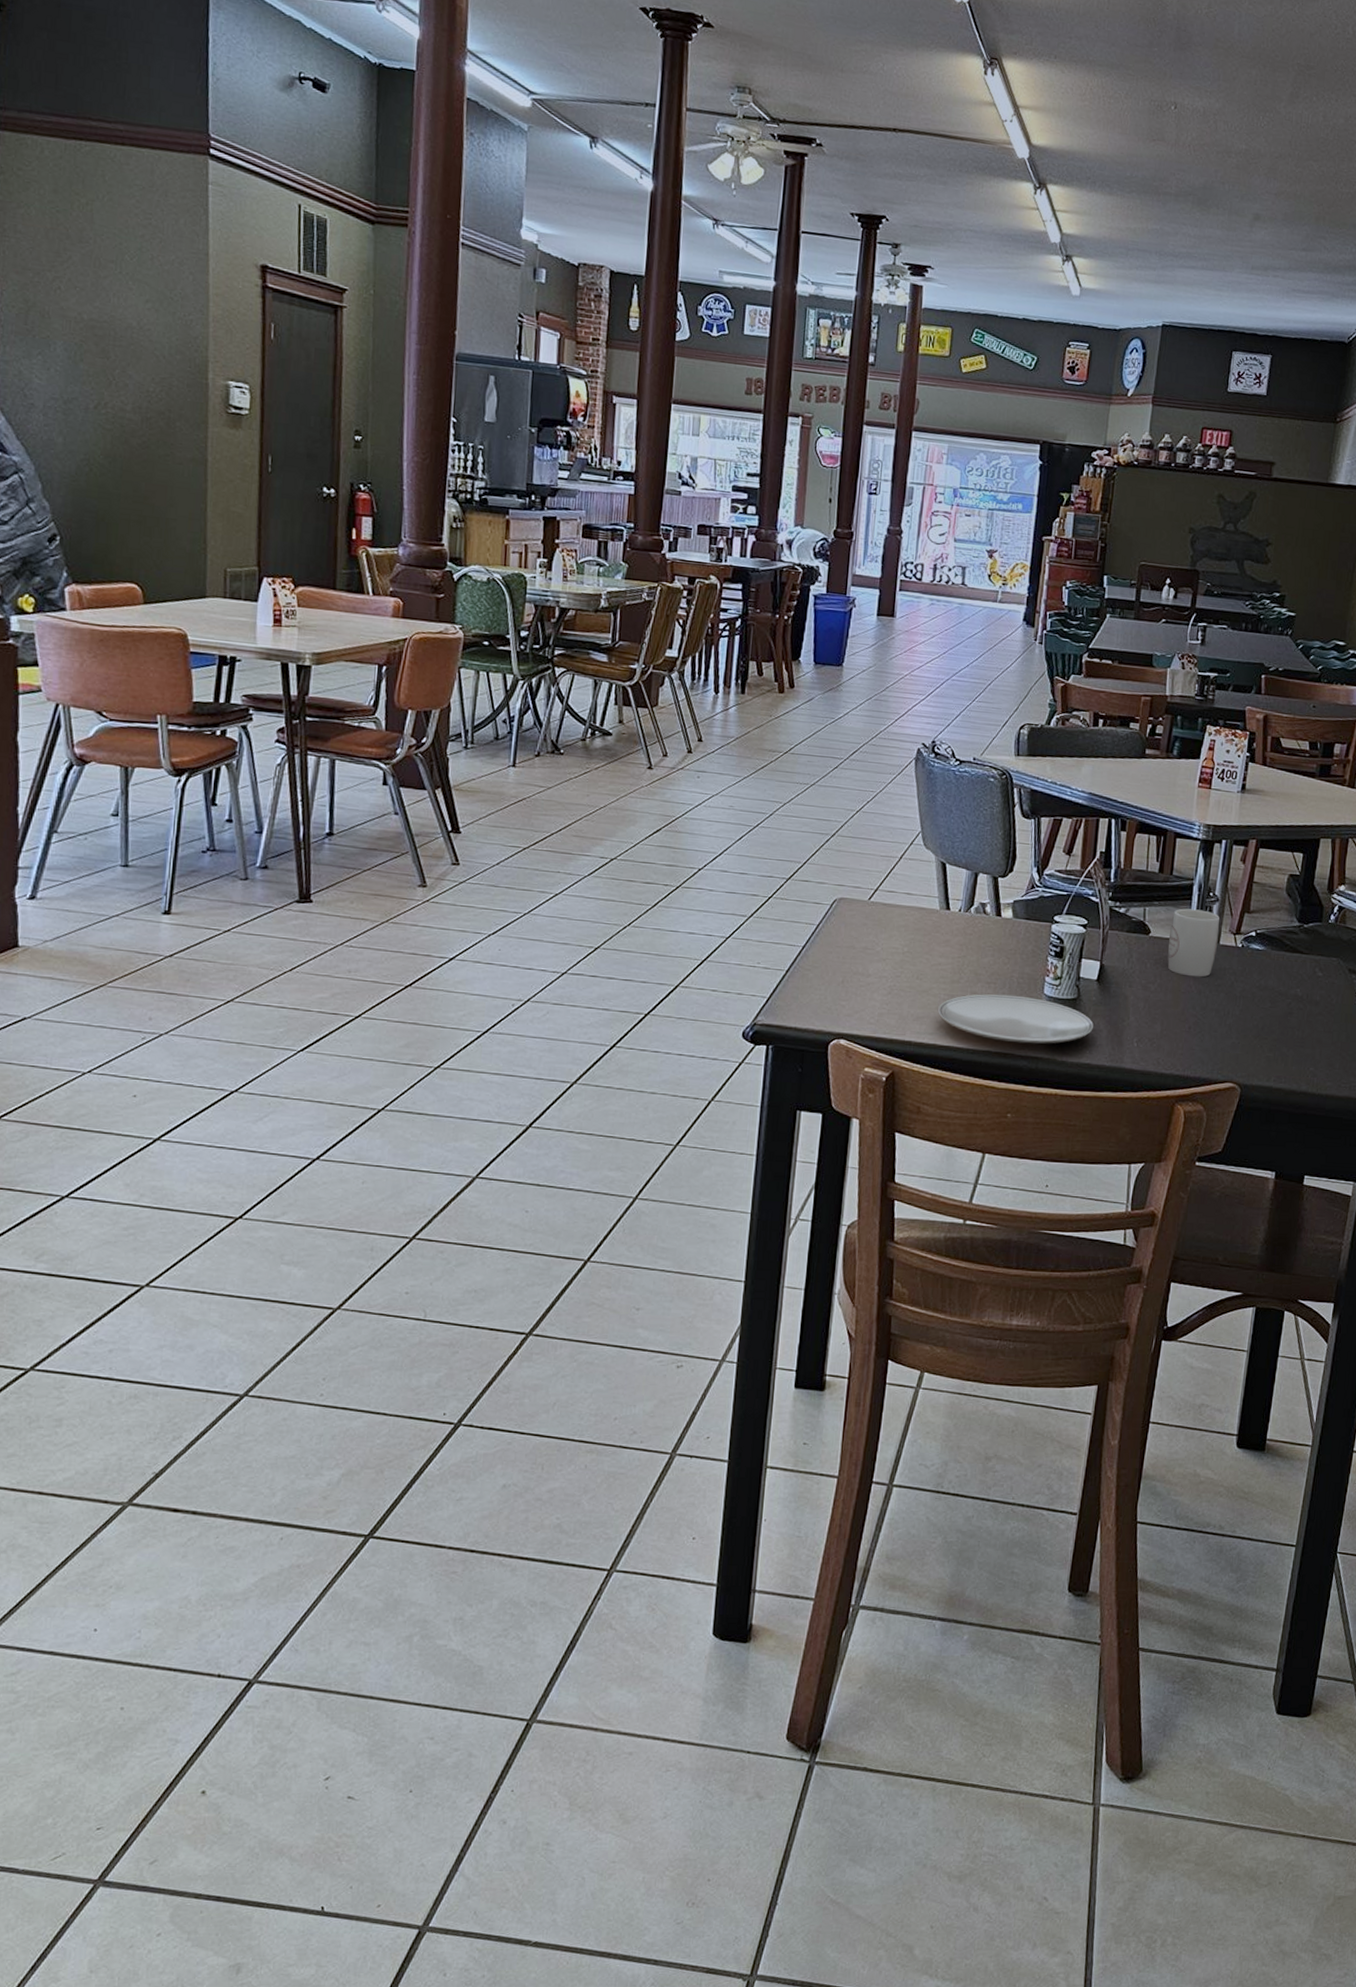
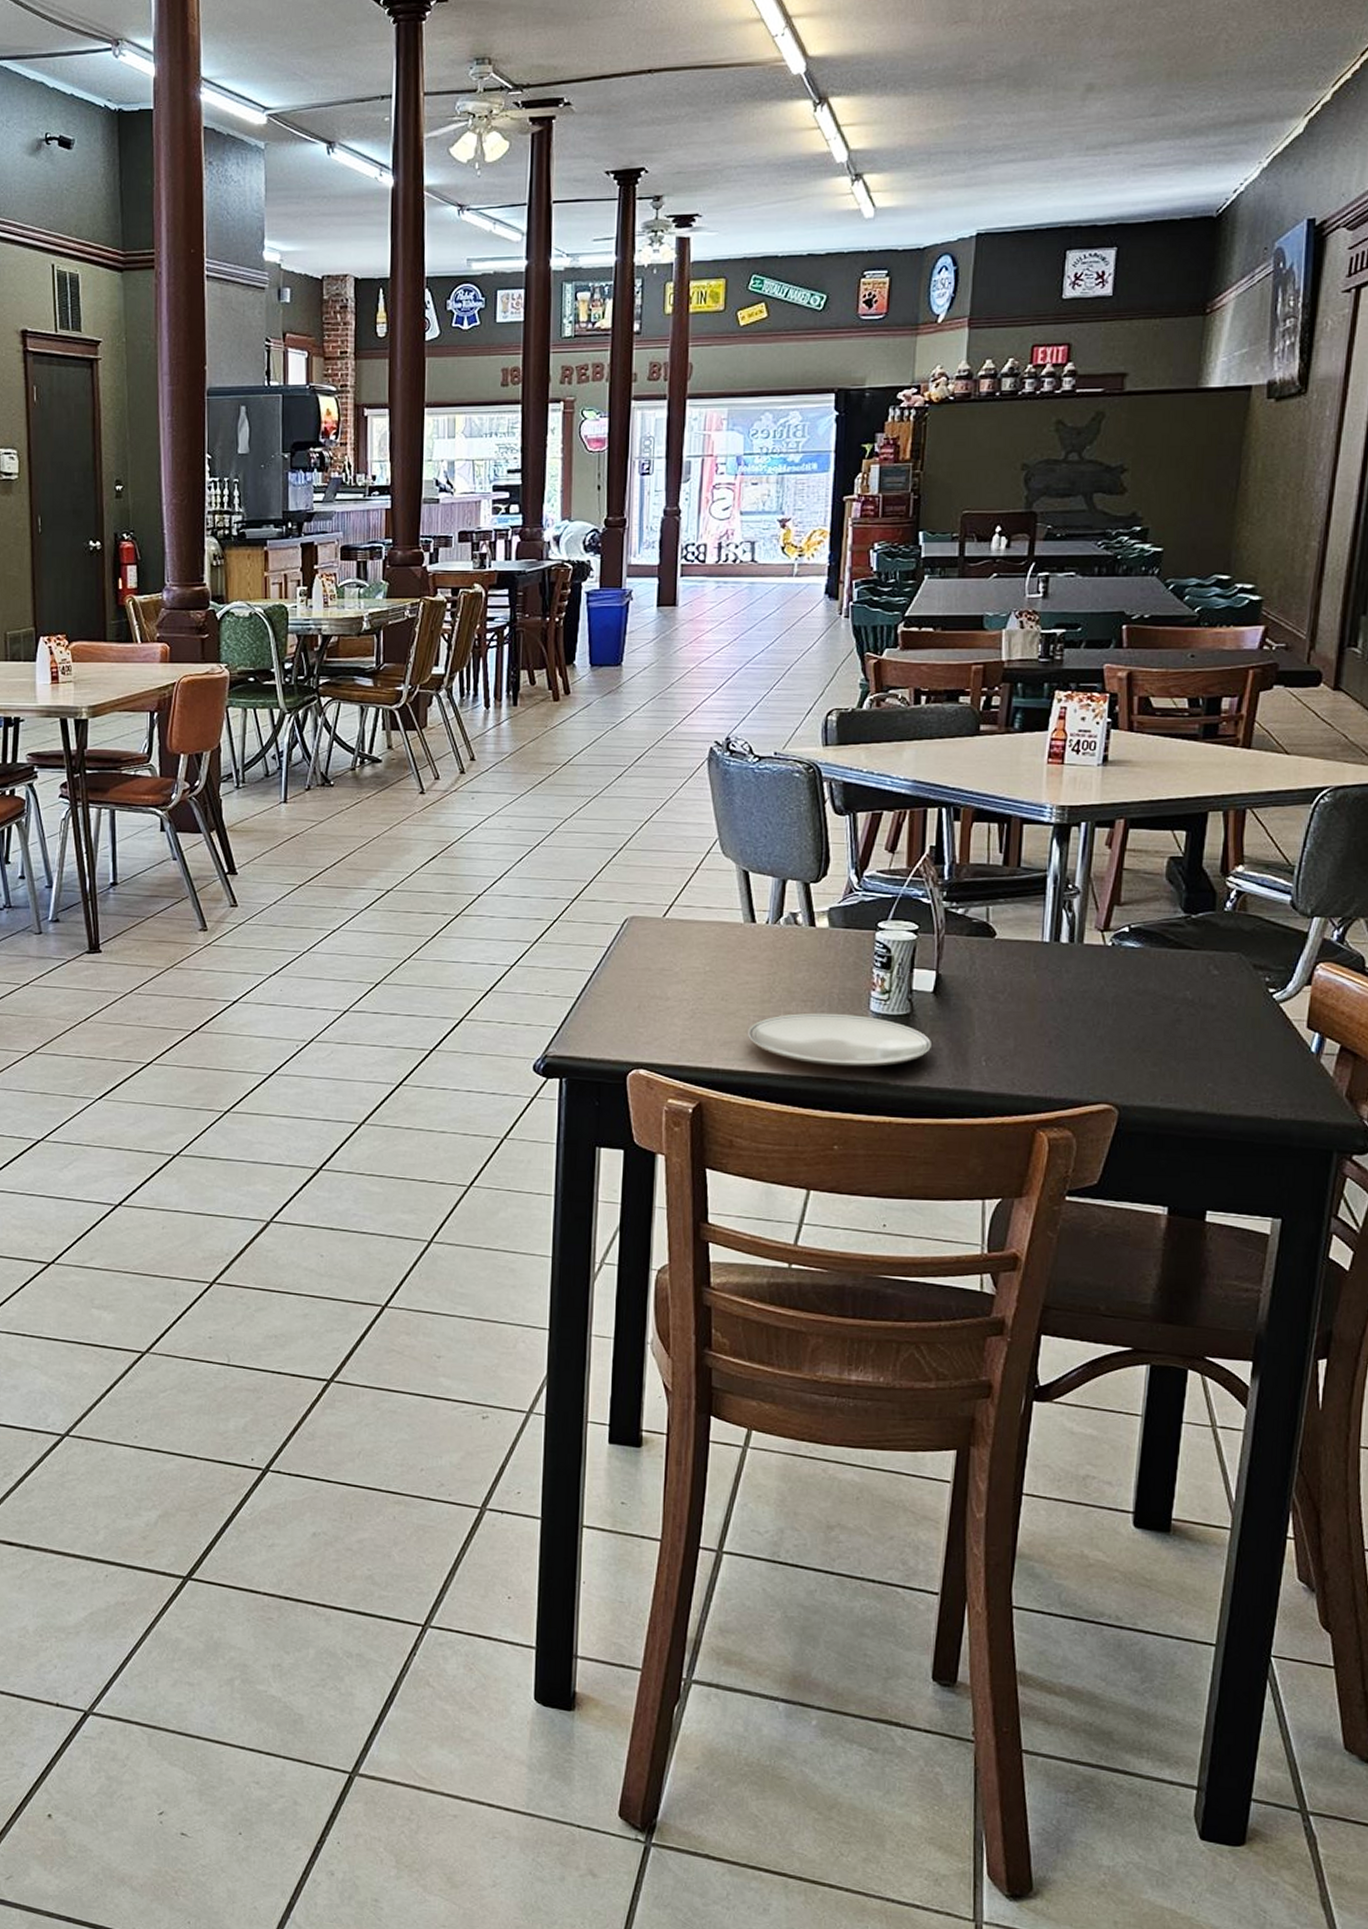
mug: present [1167,908,1220,978] -> none [1018,905,1083,983]

